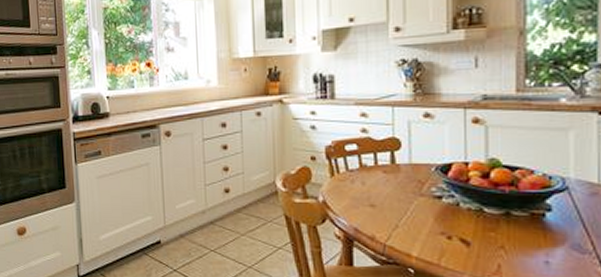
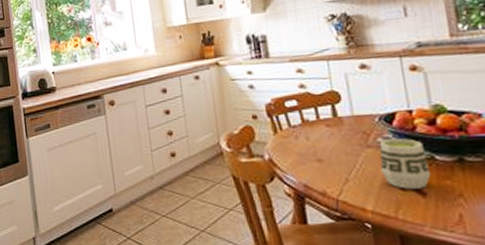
cup: none [430,190,478,239] -> present [379,138,432,189]

